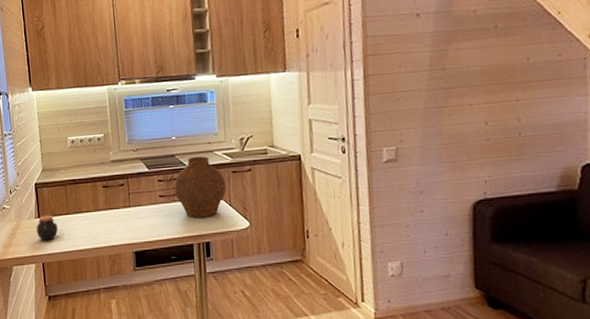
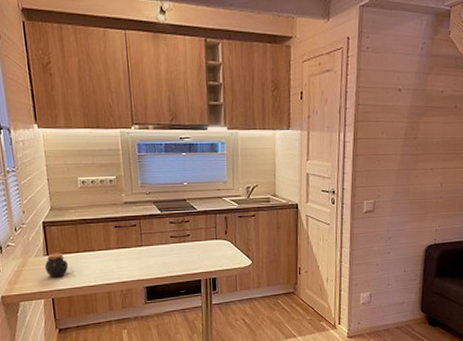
vase: present [174,156,227,218] -> none [184,201,233,257]

